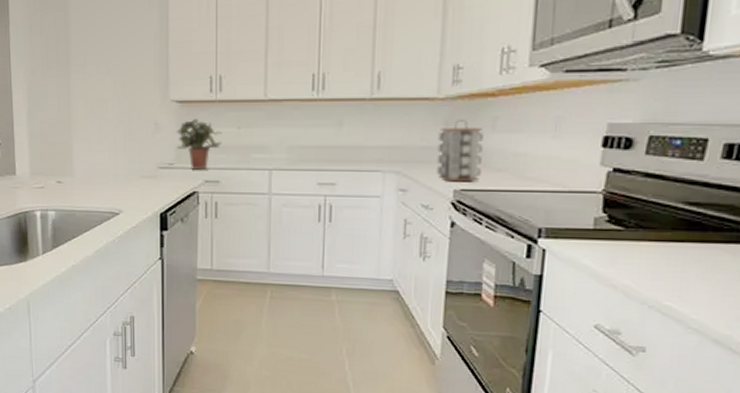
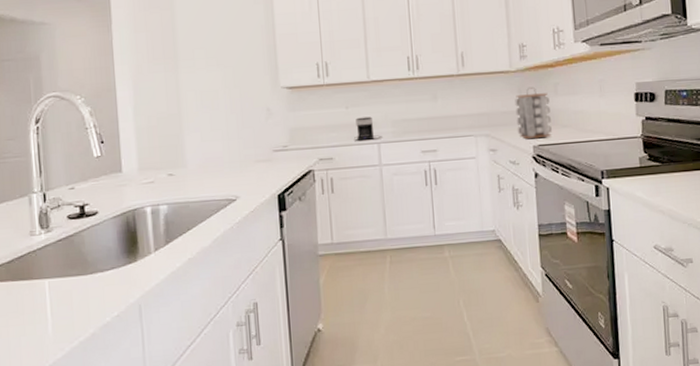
potted plant: present [176,119,222,170] -> none [288,102,333,150]
coffee maker: none [244,140,275,166] -> present [354,116,383,142]

